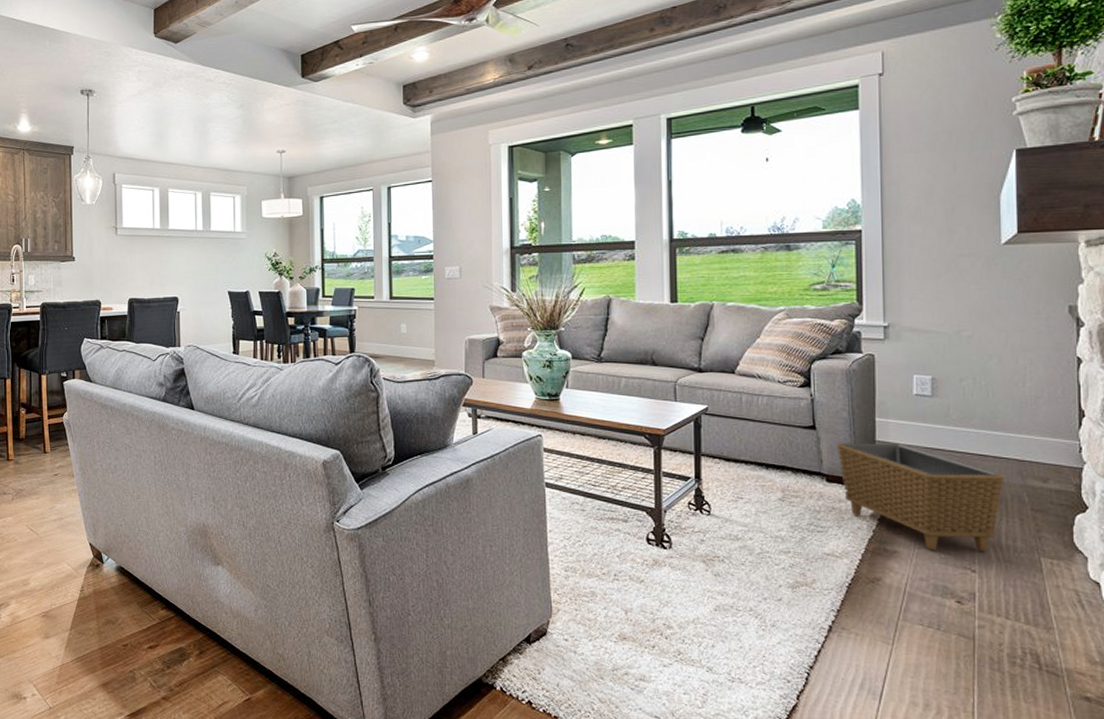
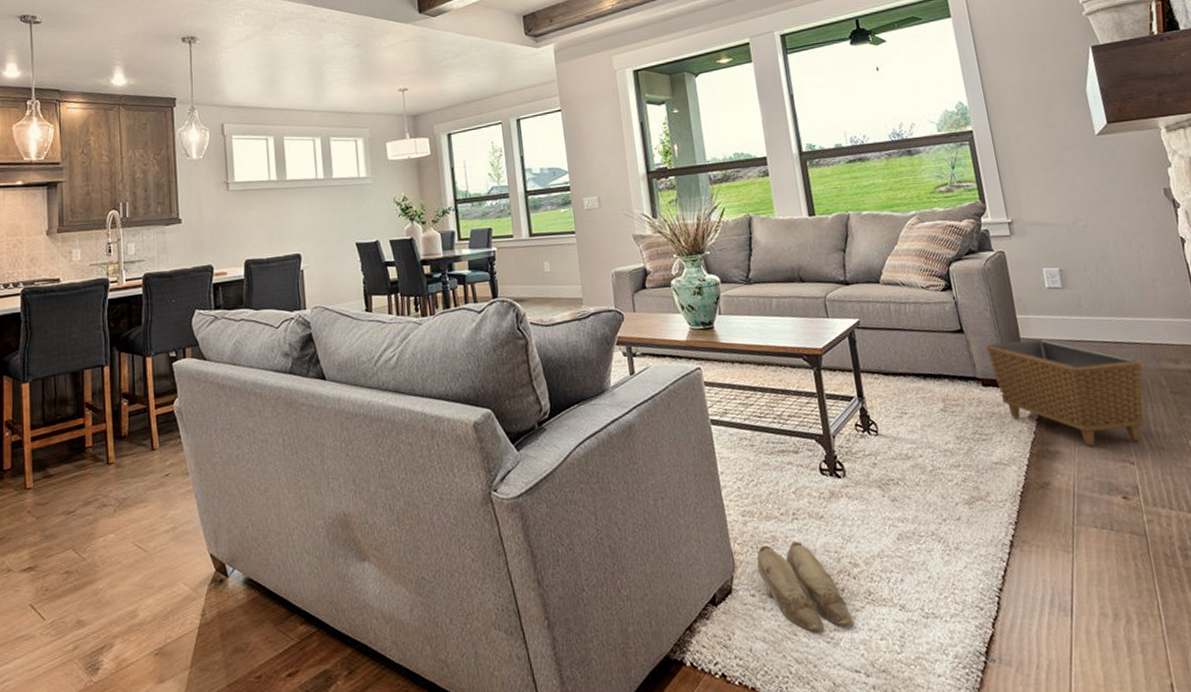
slippers: none [573,598,661,680] -> present [756,541,855,633]

